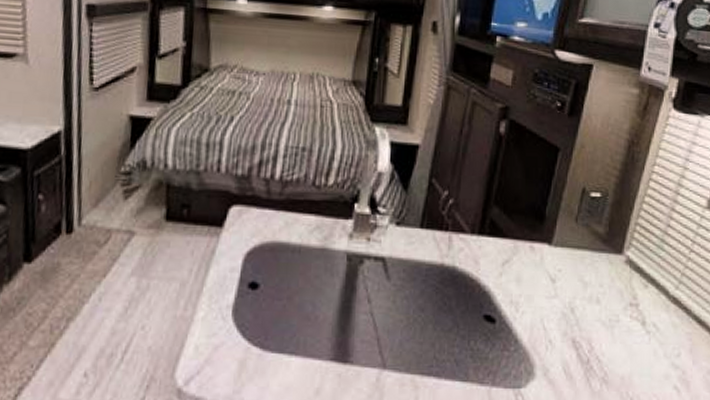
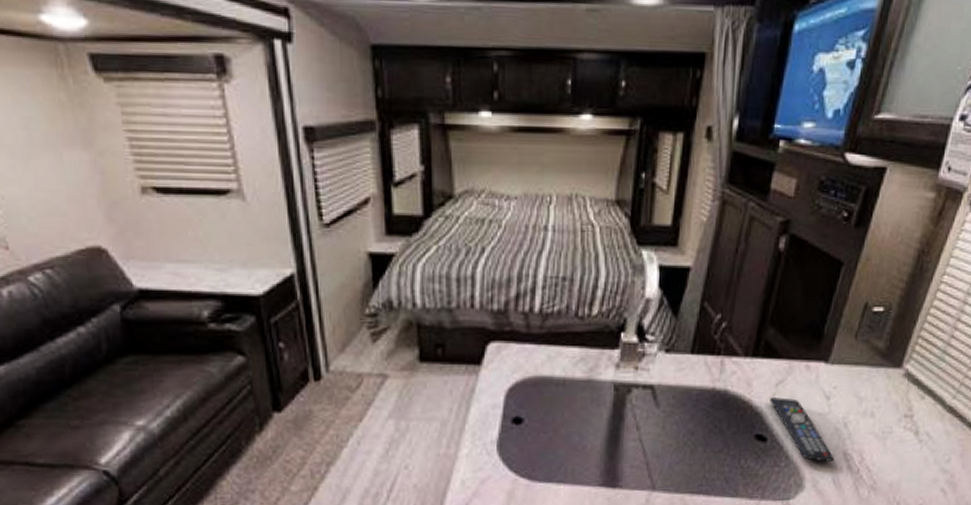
remote control: none [497,276,563,349] -> present [769,396,834,462]

